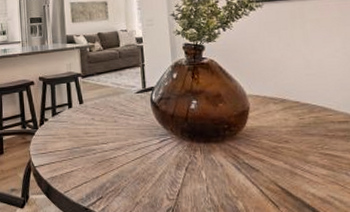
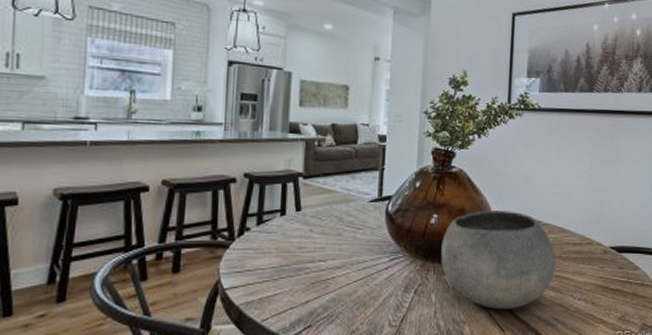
bowl: none [204,93,323,187] -> present [441,210,556,310]

